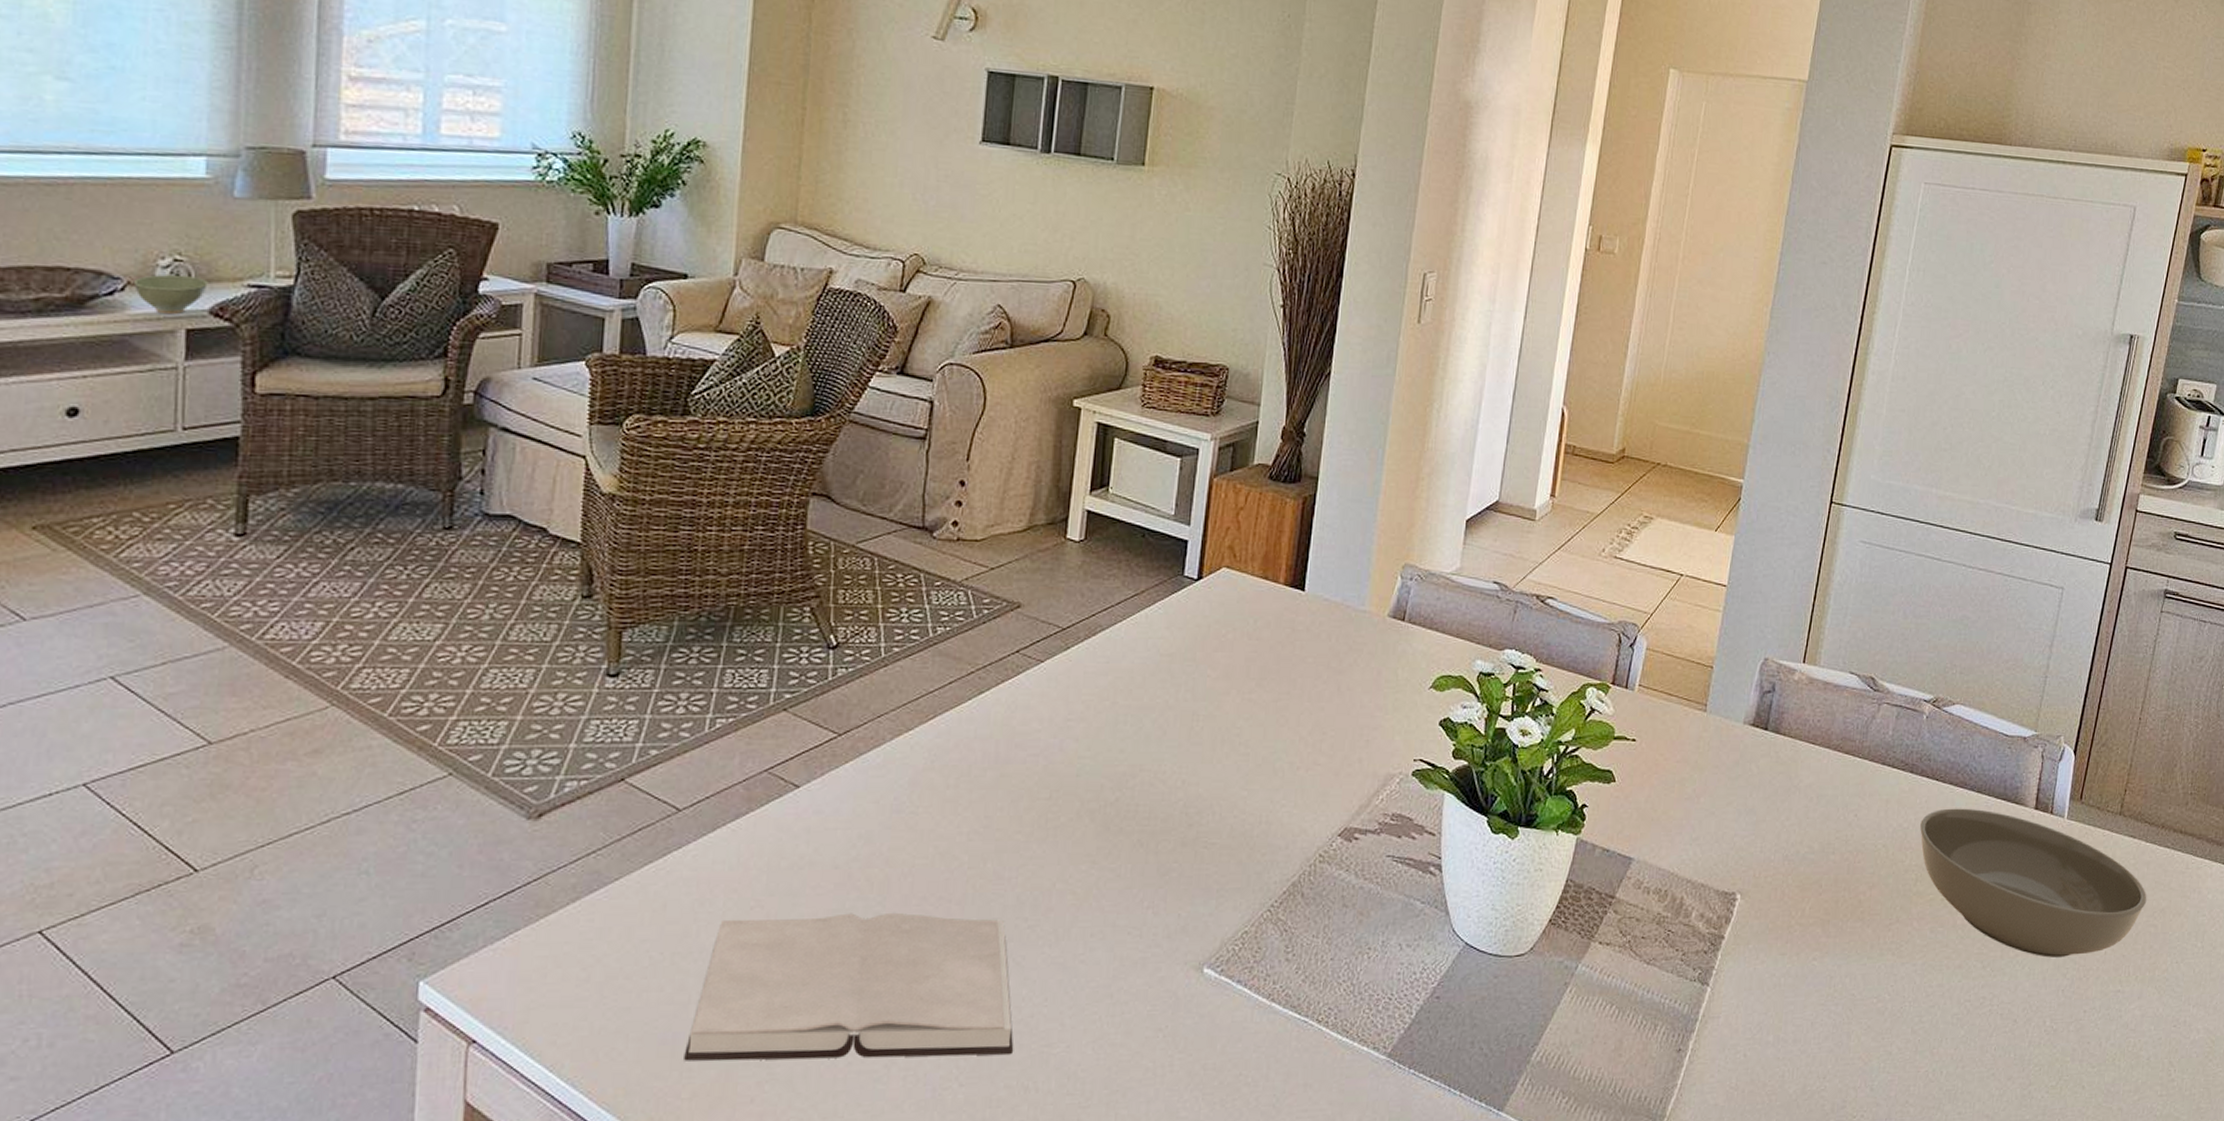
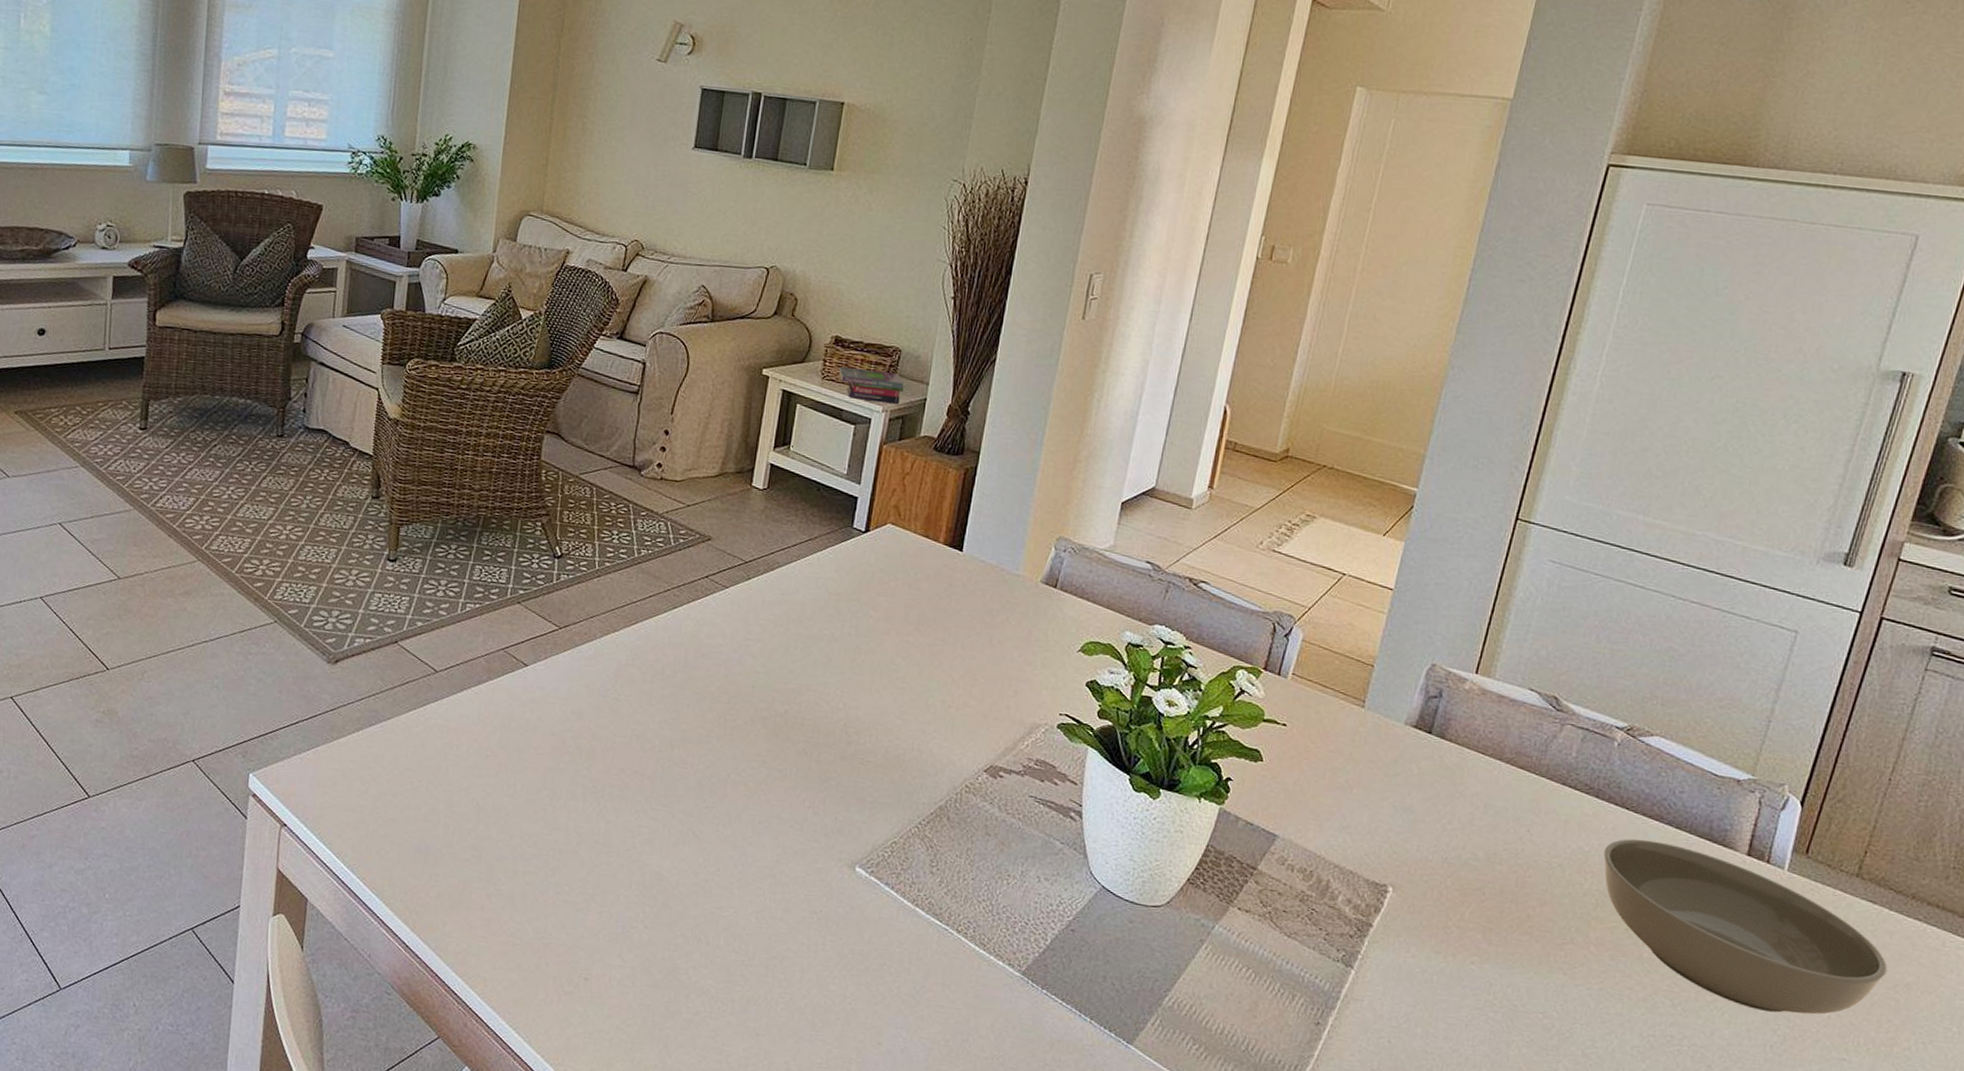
bowl: present [133,274,208,315] -> none [81,236,128,266]
hardback book: present [684,912,1014,1061] -> none [433,762,690,911]
books: none [1160,392,1234,429] -> present [839,367,904,404]

